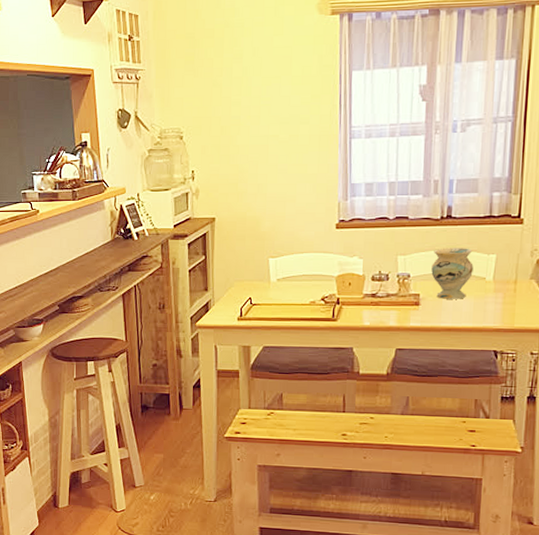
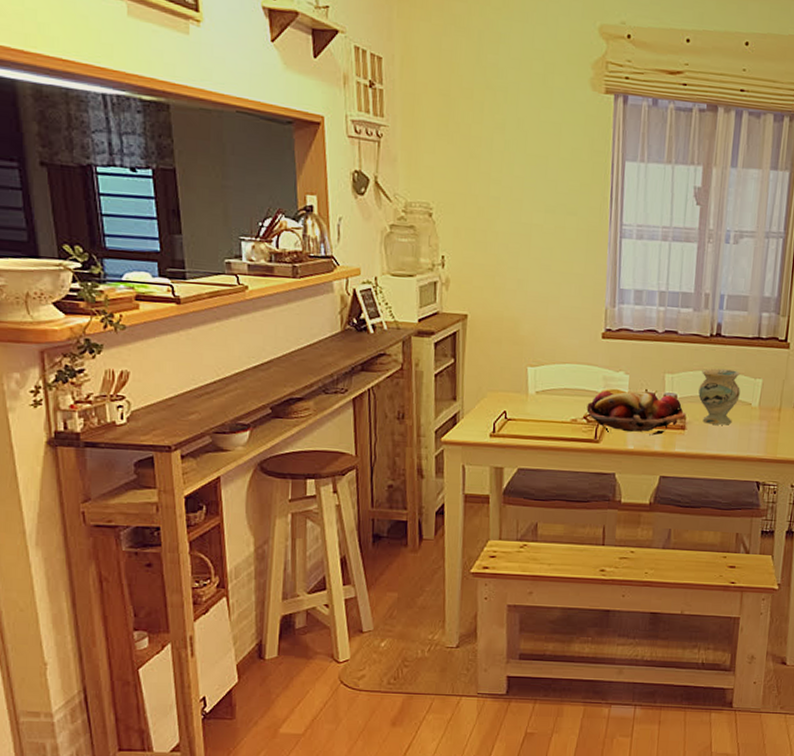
fruit basket: none [324,273,420,312] -> present [586,390,686,436]

